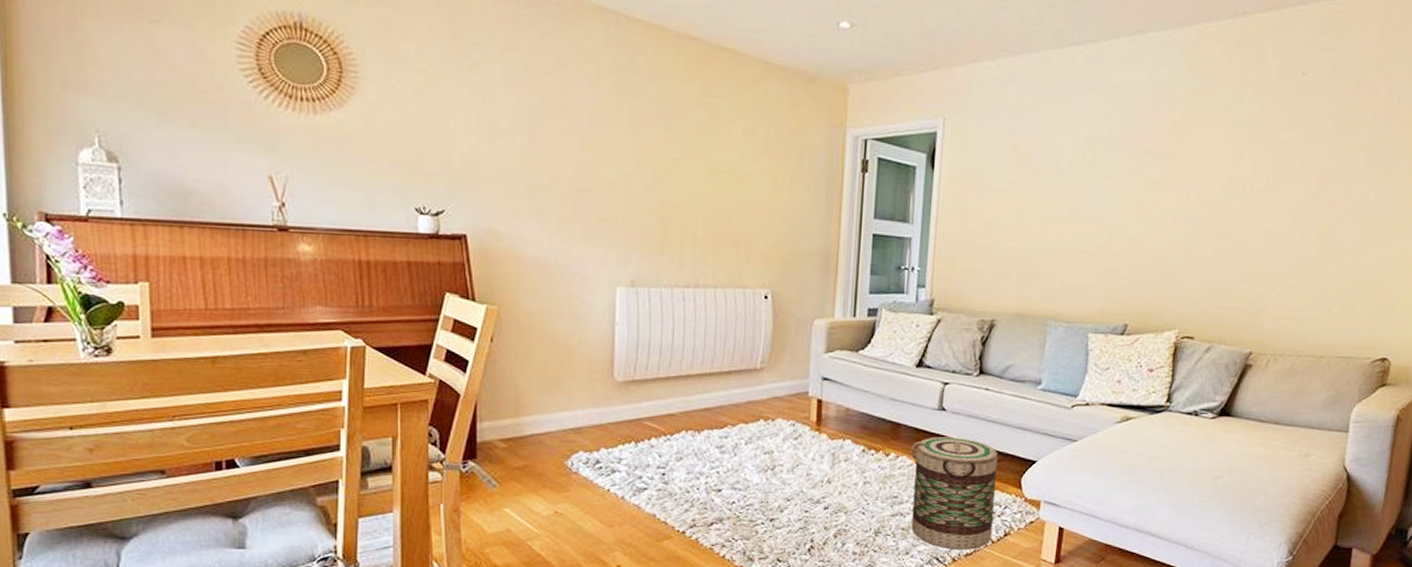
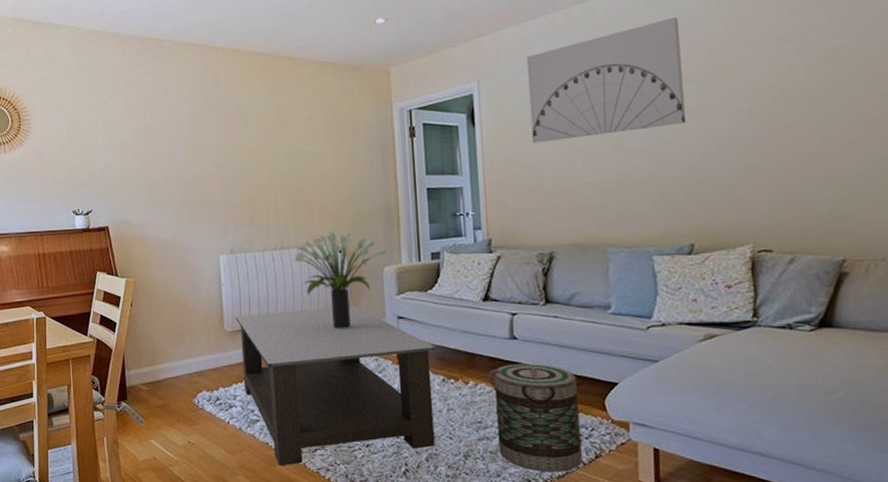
coffee table: none [630,361,859,542] -> present [236,306,435,466]
potted plant: none [710,271,819,388] -> present [294,230,386,330]
wall art: none [991,82,1152,199] -> present [526,17,687,143]

